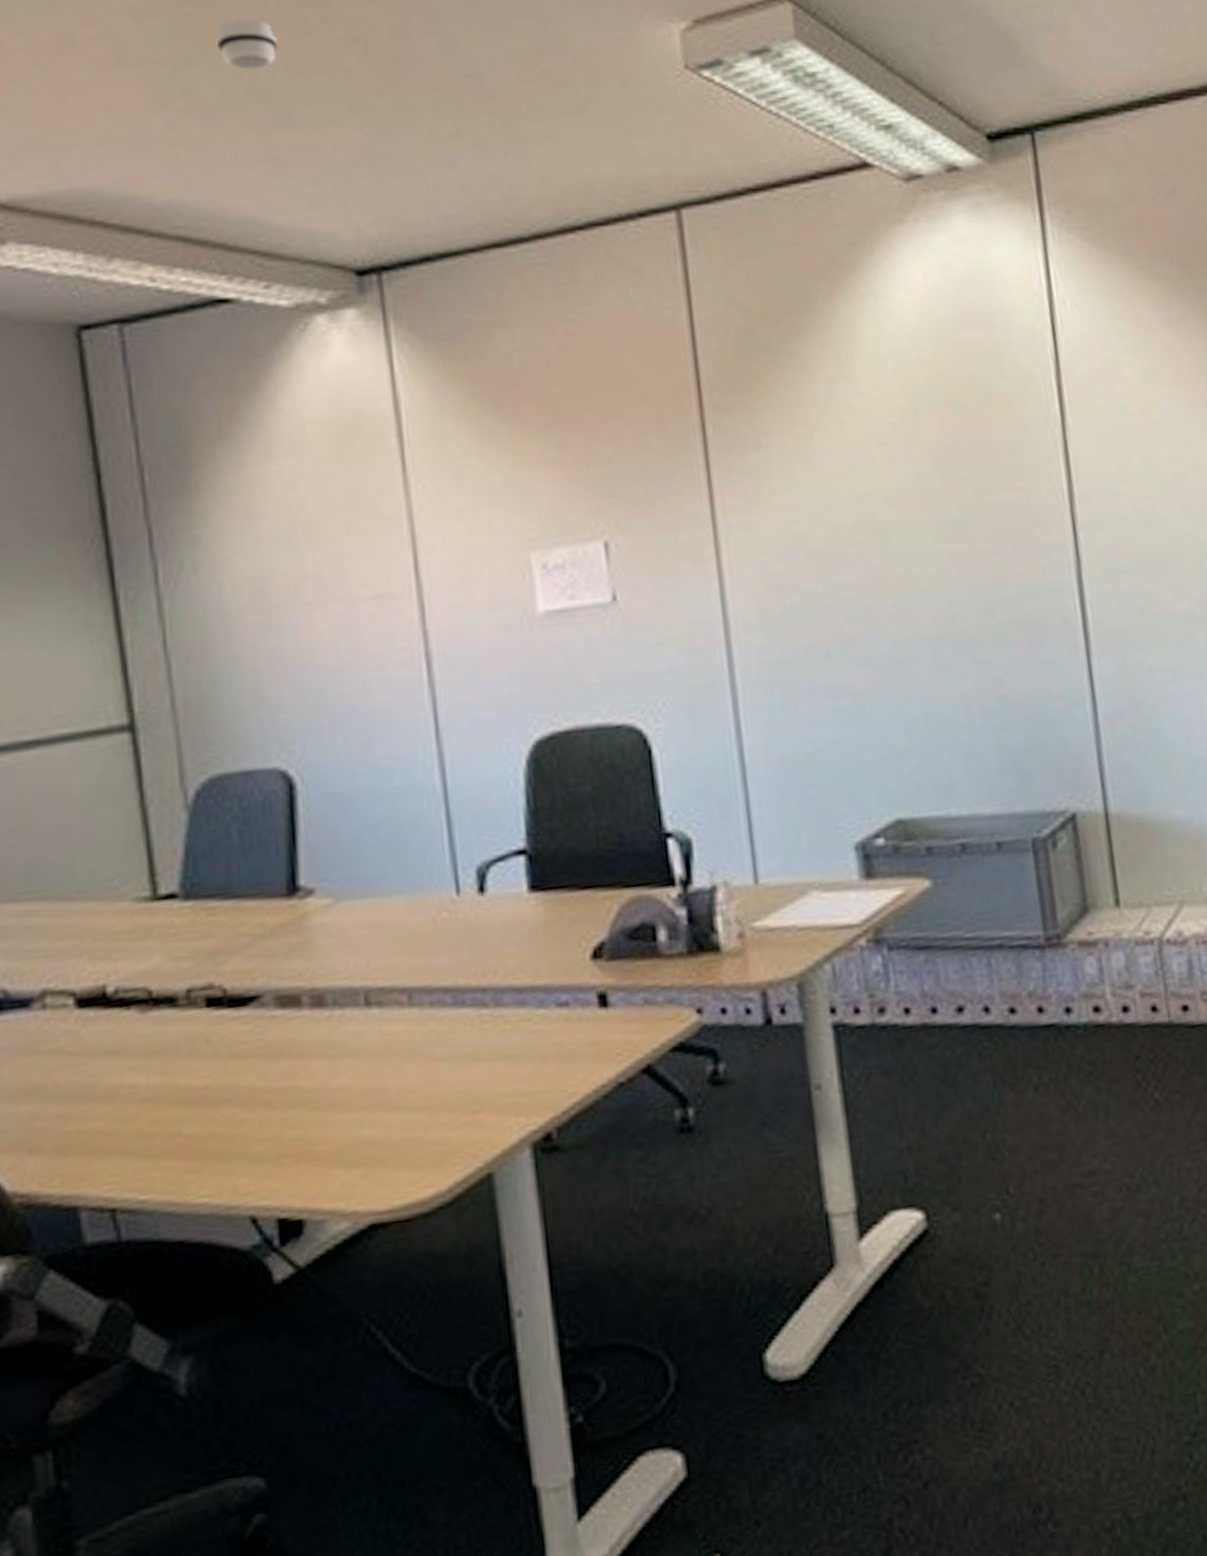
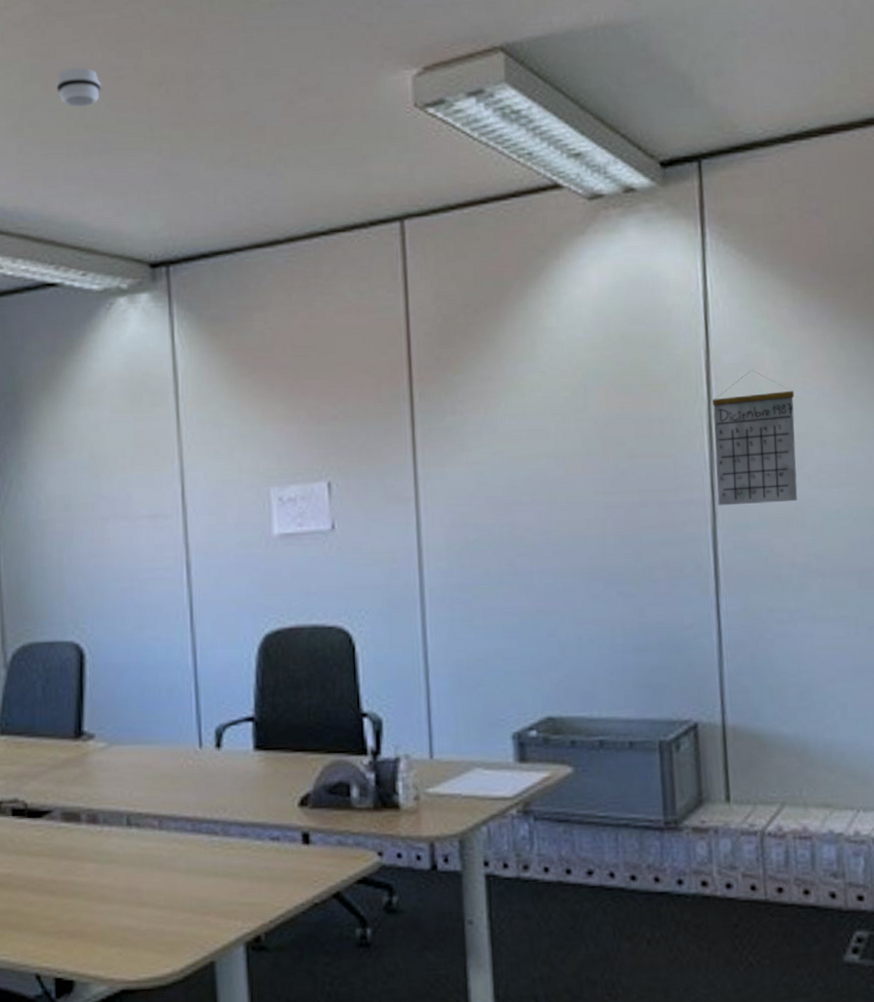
calendar: none [1067,383,1173,547] -> present [713,371,798,506]

